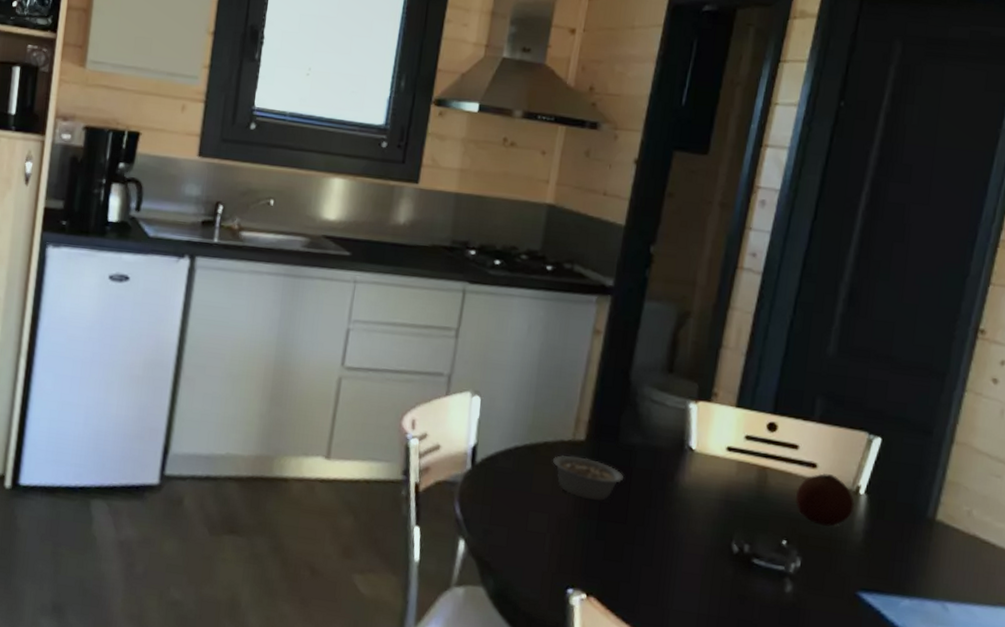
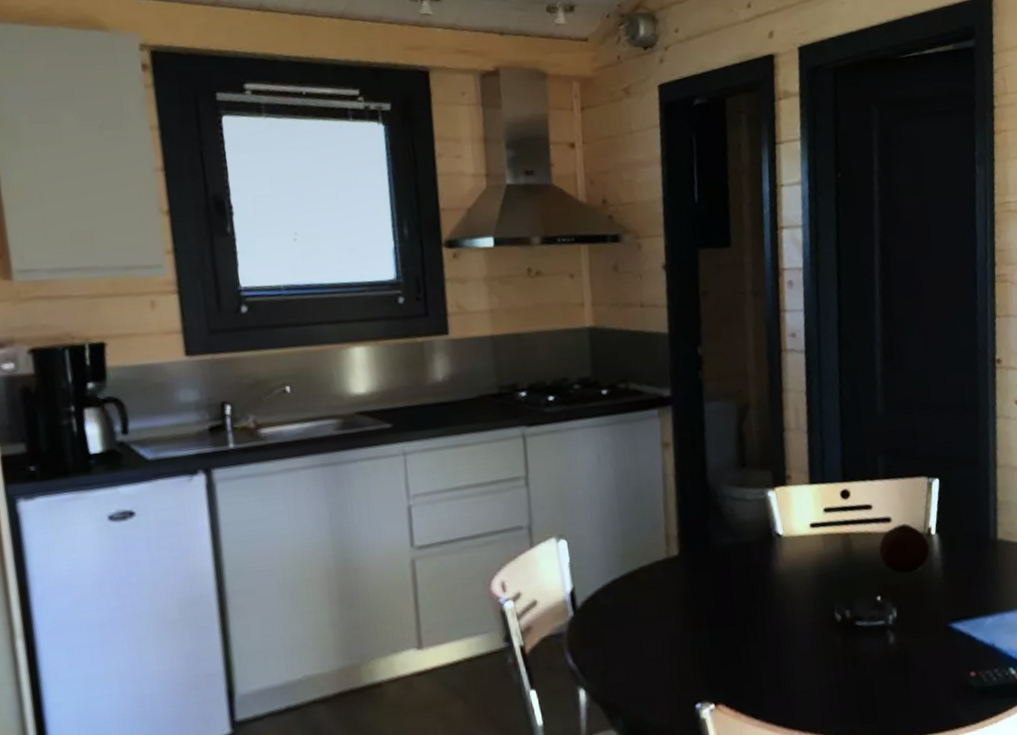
legume: present [553,455,624,501] -> none [653,571,724,613]

